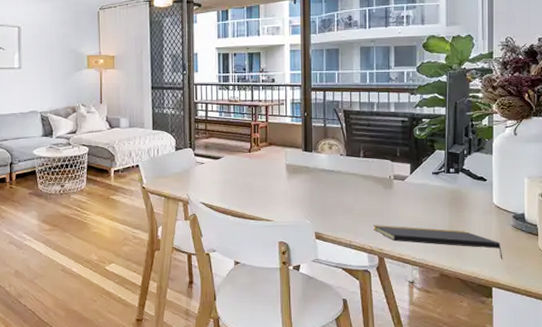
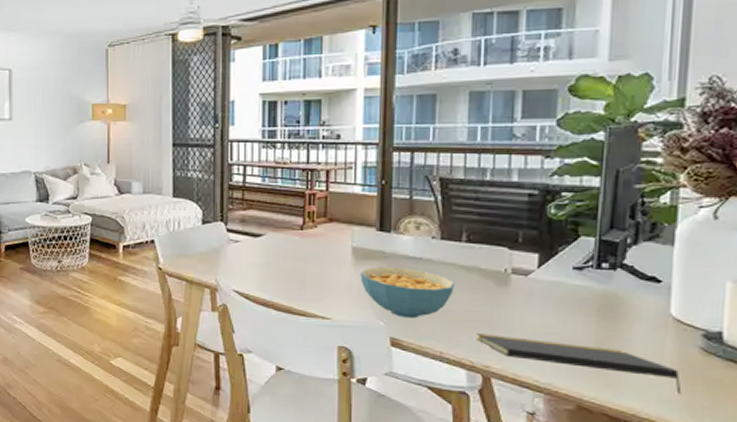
cereal bowl: none [292,178,357,217] -> present [360,266,455,319]

